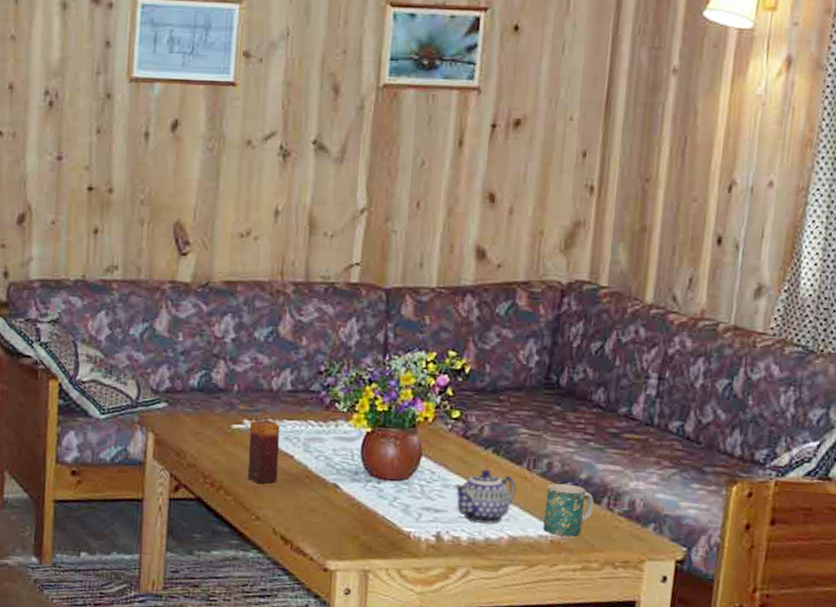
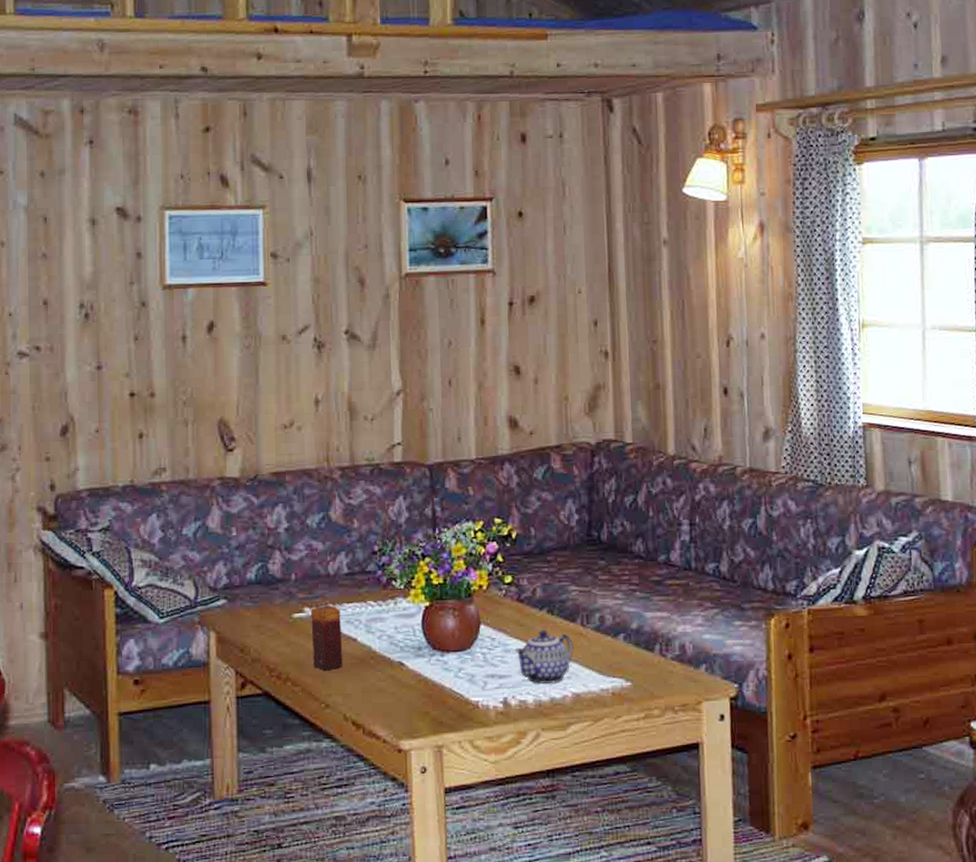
mug: present [543,483,594,536] -> none [602,635,647,687]

